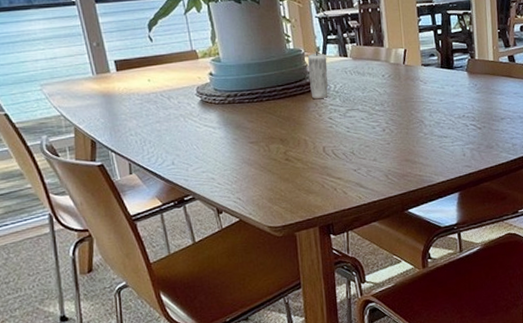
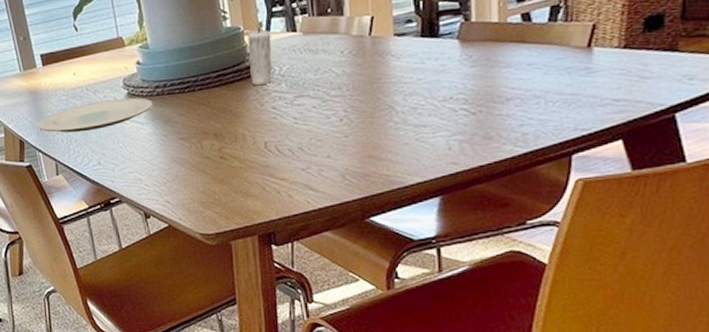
plate: none [109,104,225,135] -> present [36,97,153,133]

